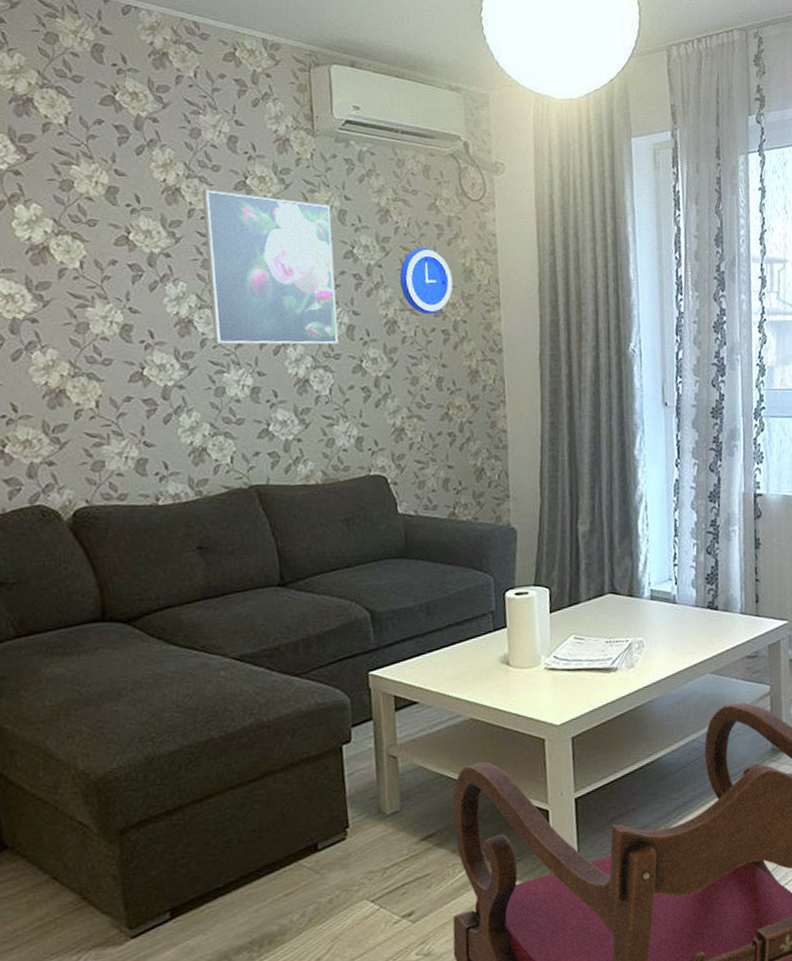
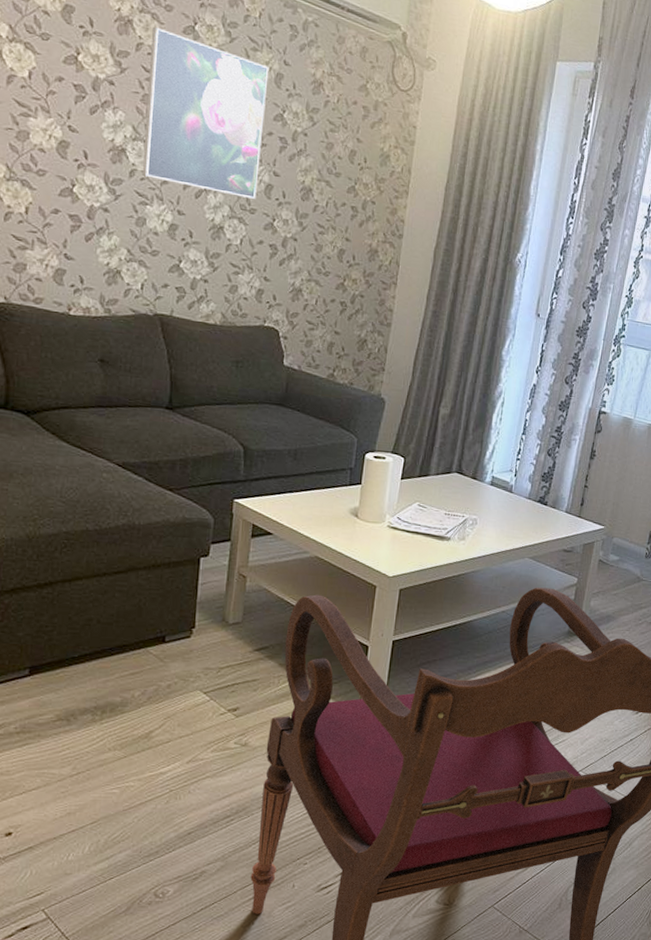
wall clock: present [399,247,453,315] -> none [321,124,369,190]

